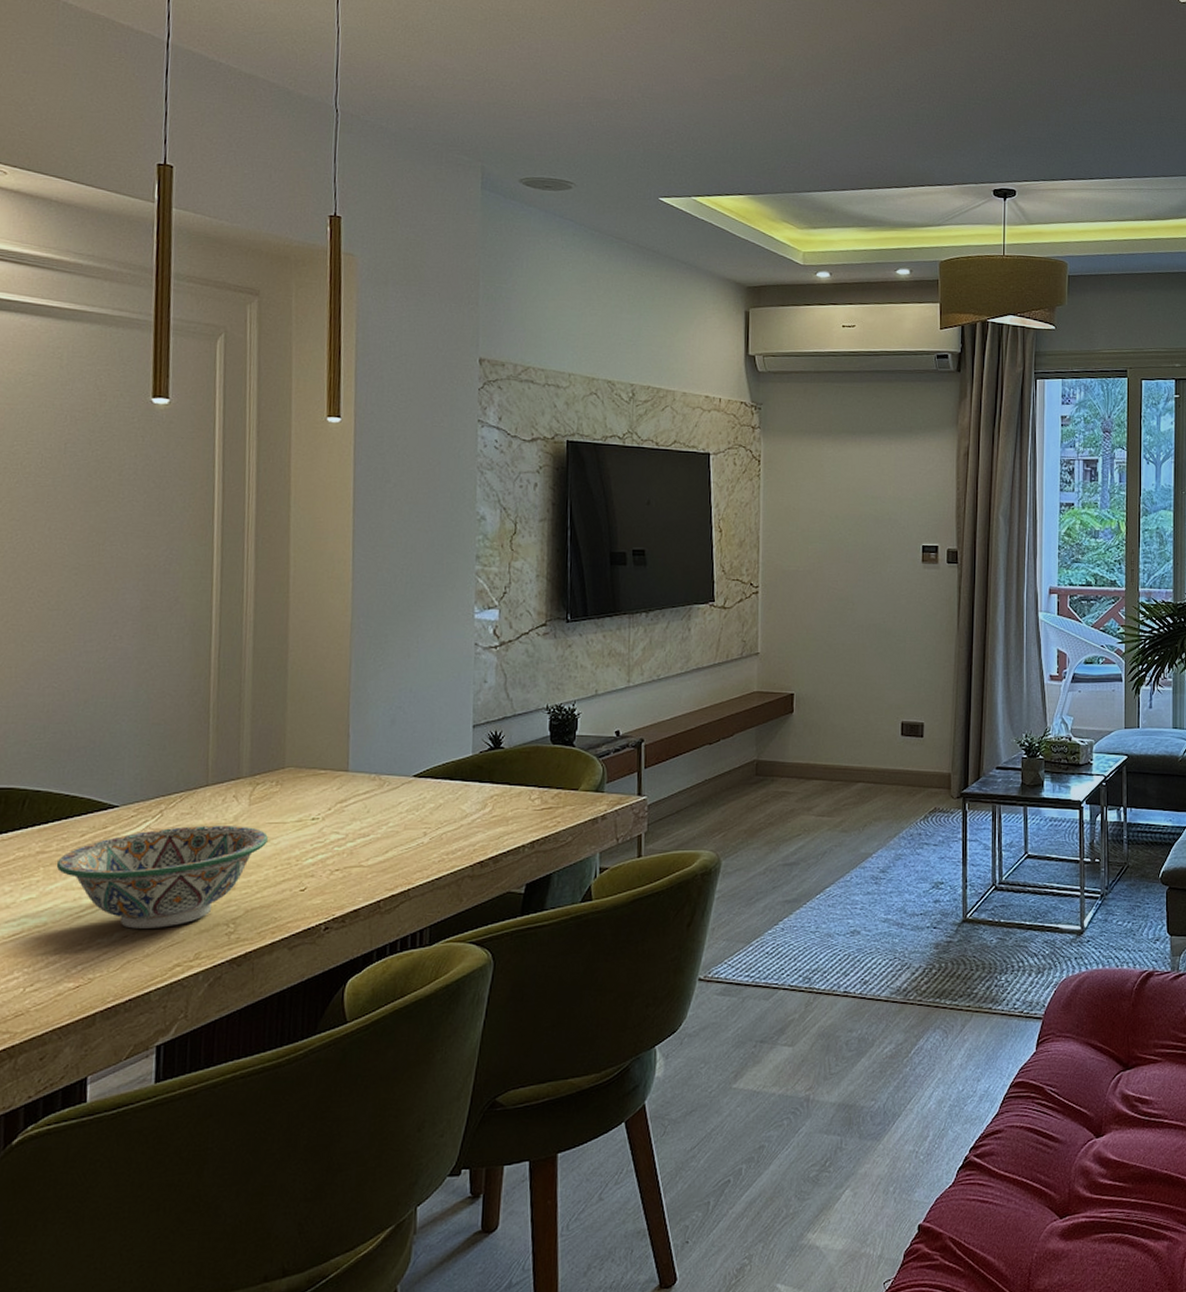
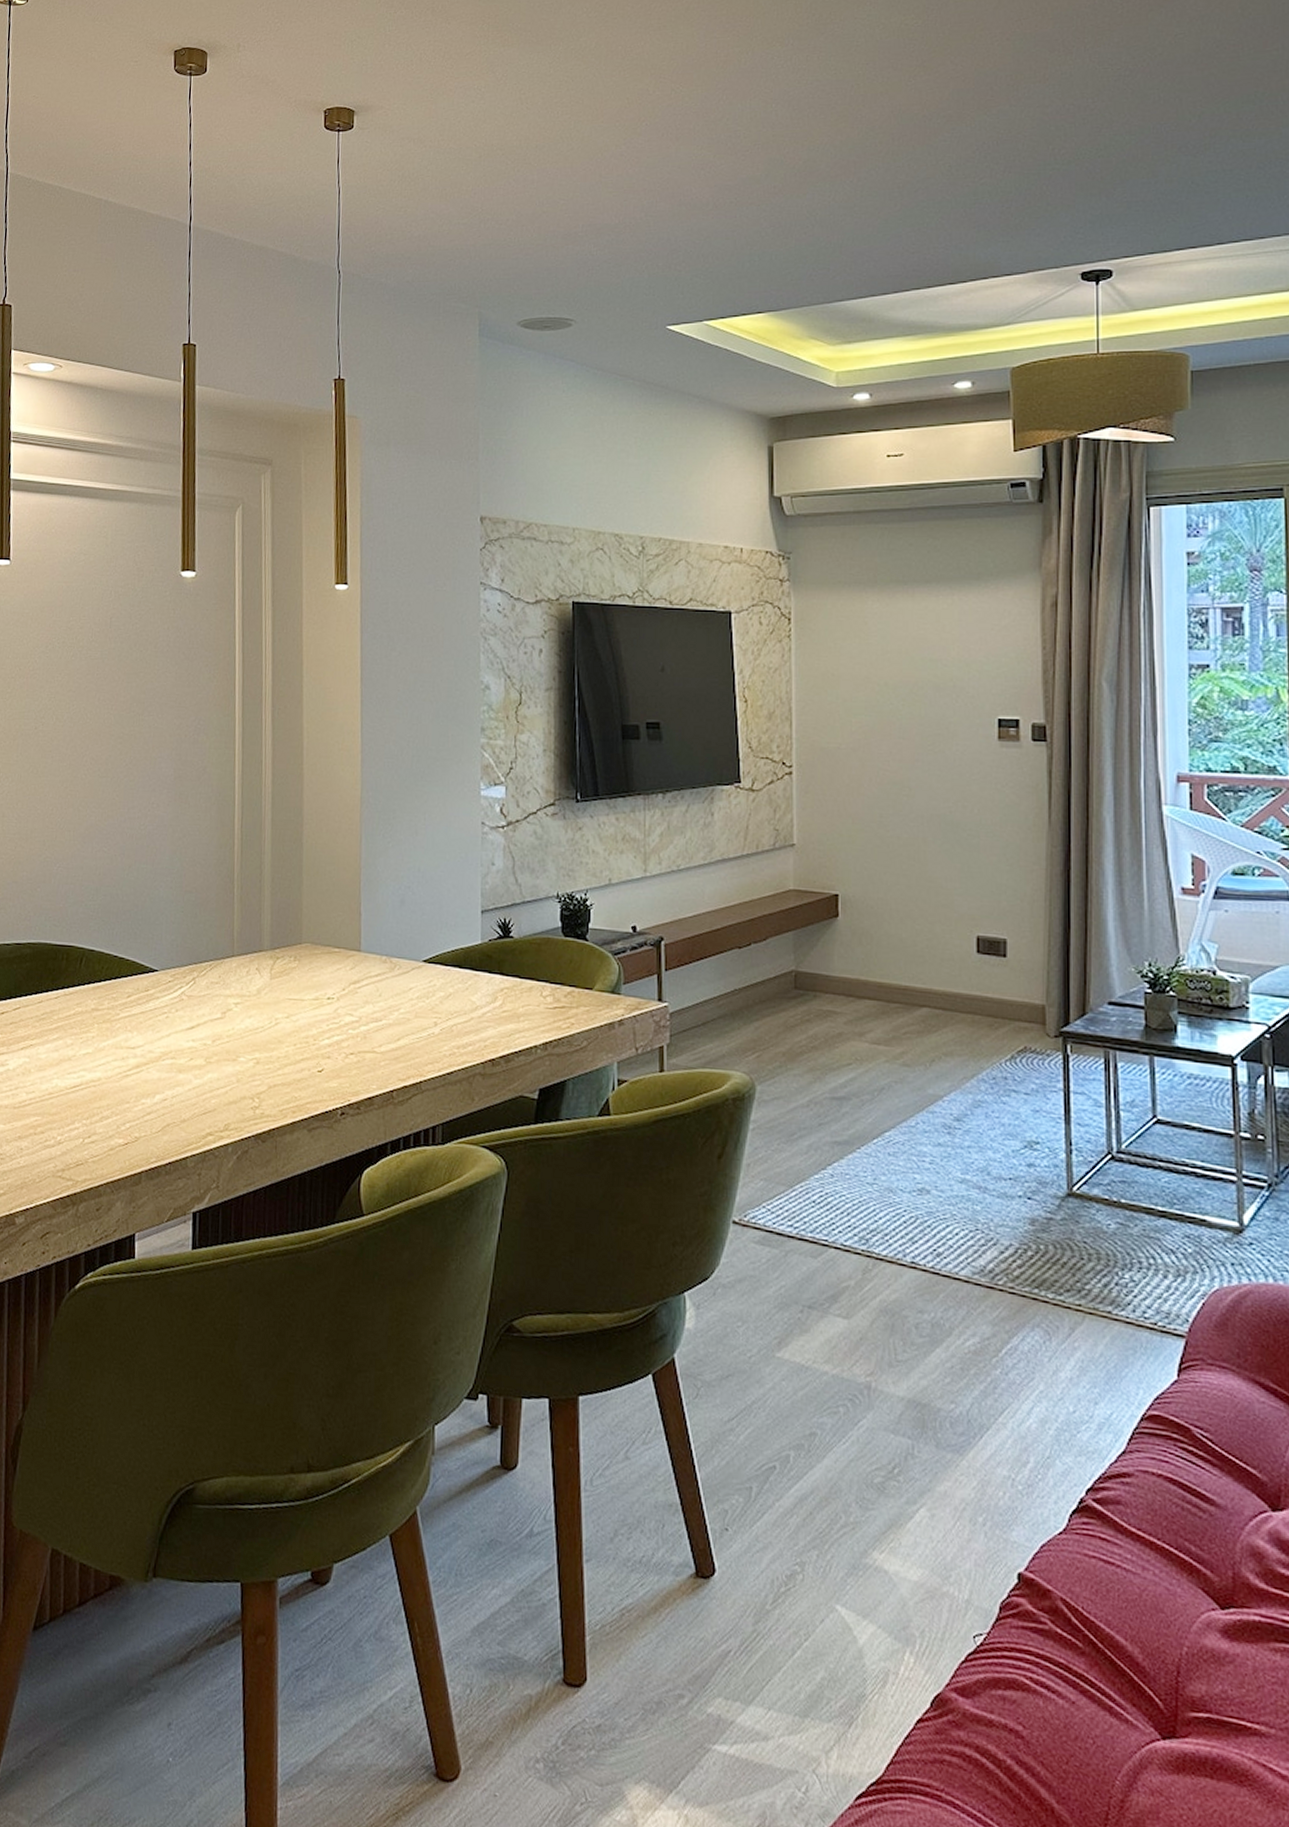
decorative bowl: present [56,825,268,929] -> none [107,995,288,1095]

